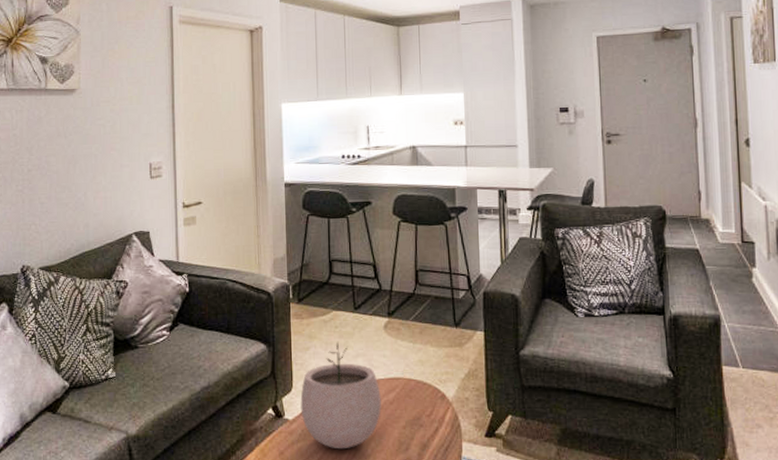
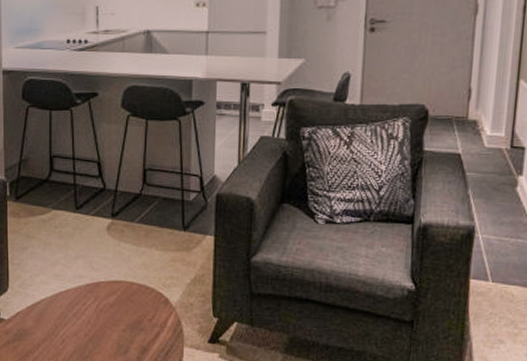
plant pot: present [300,342,381,450] -> none [16,243,101,350]

